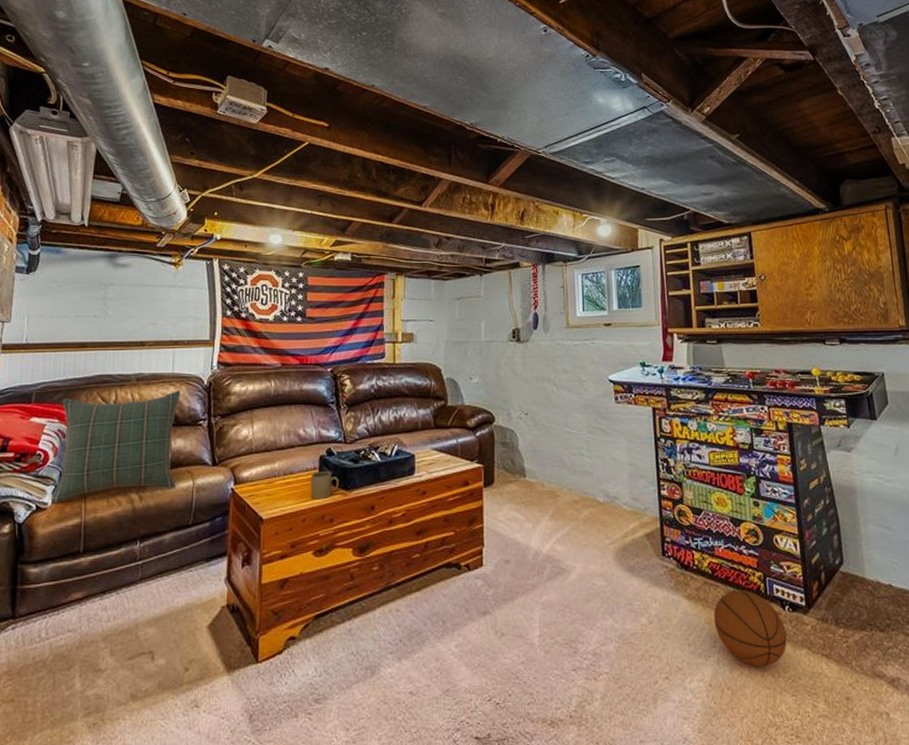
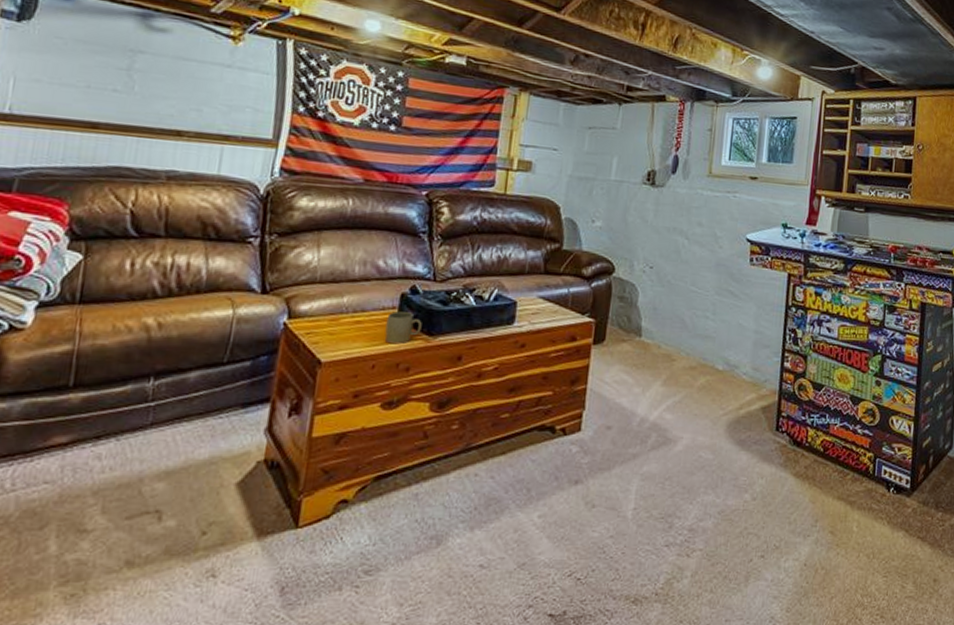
pillow: present [51,390,181,504] -> none [31,191,227,324]
basketball: present [713,590,787,667] -> none [818,470,888,548]

